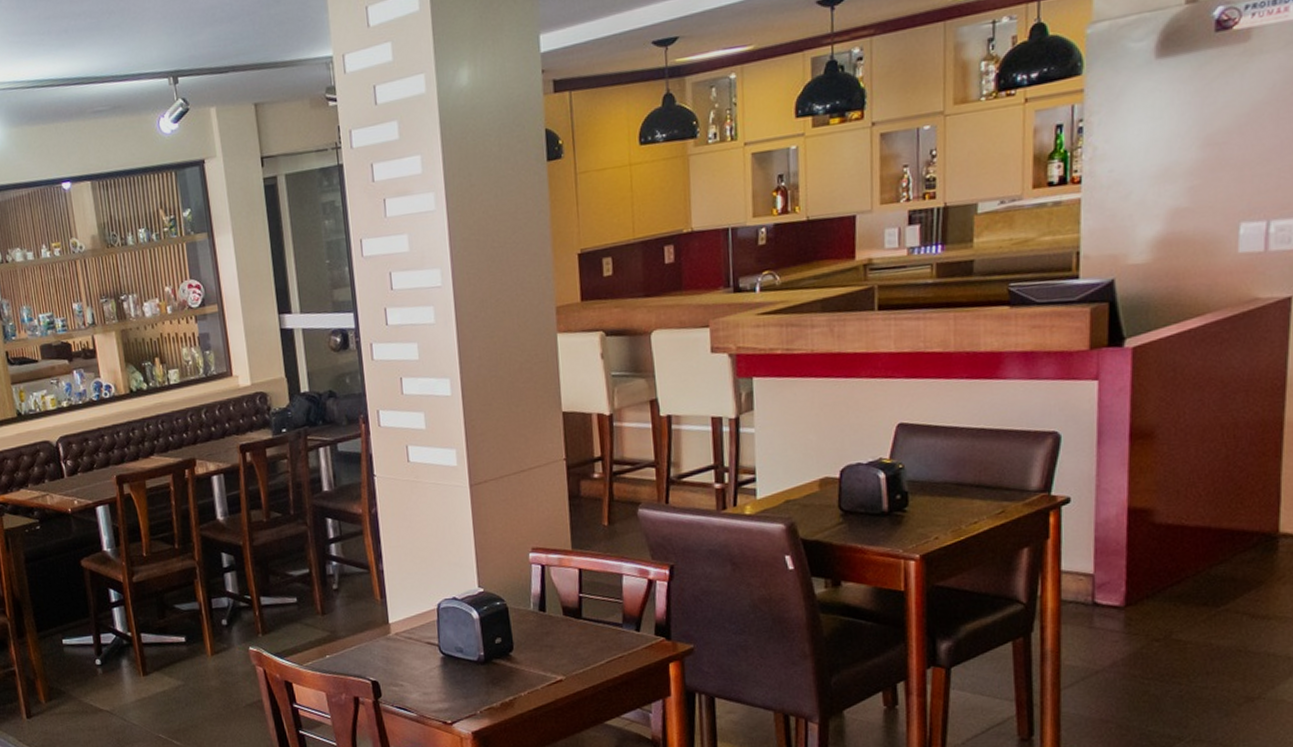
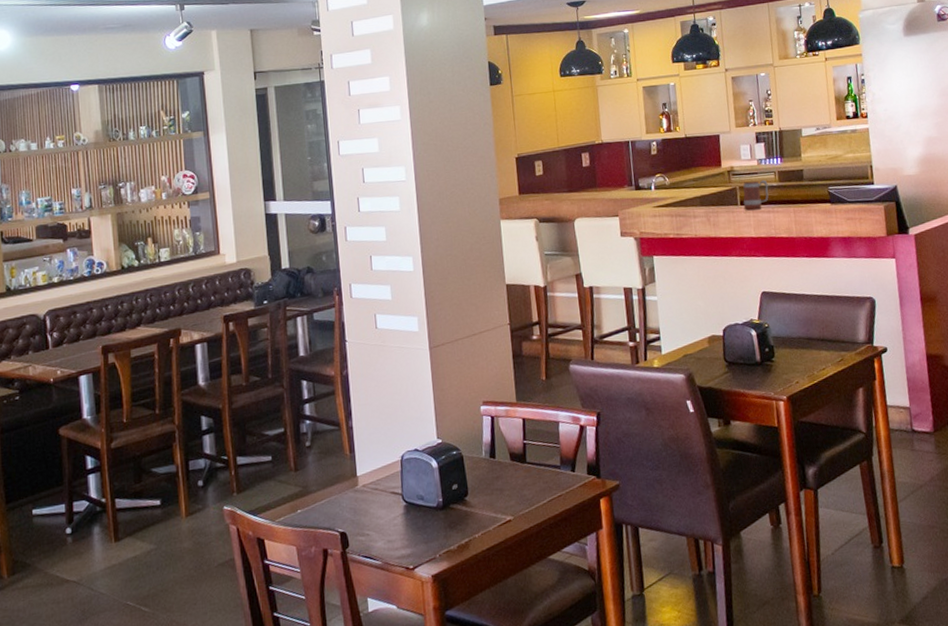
beer mug: none [882,275,921,319] -> present [743,180,769,212]

